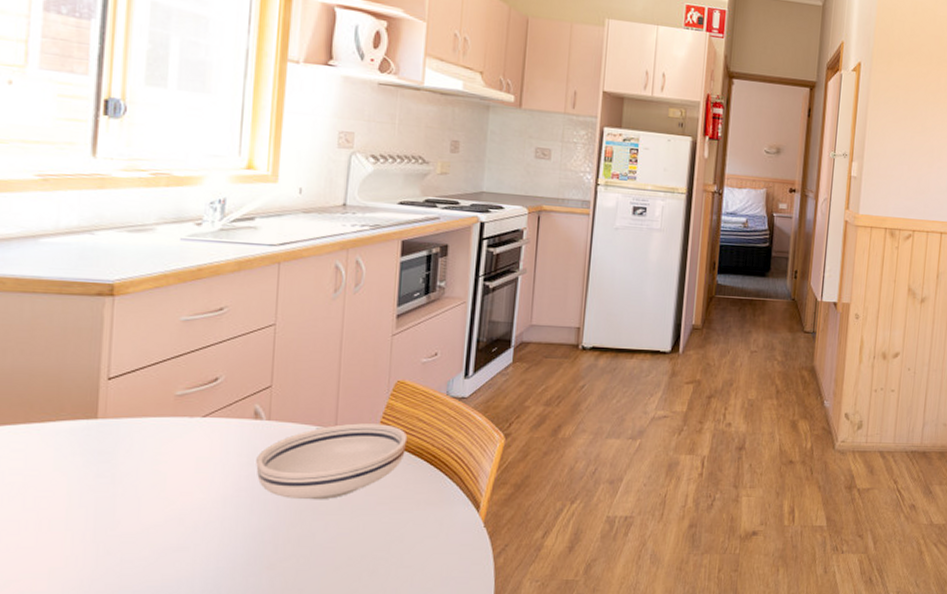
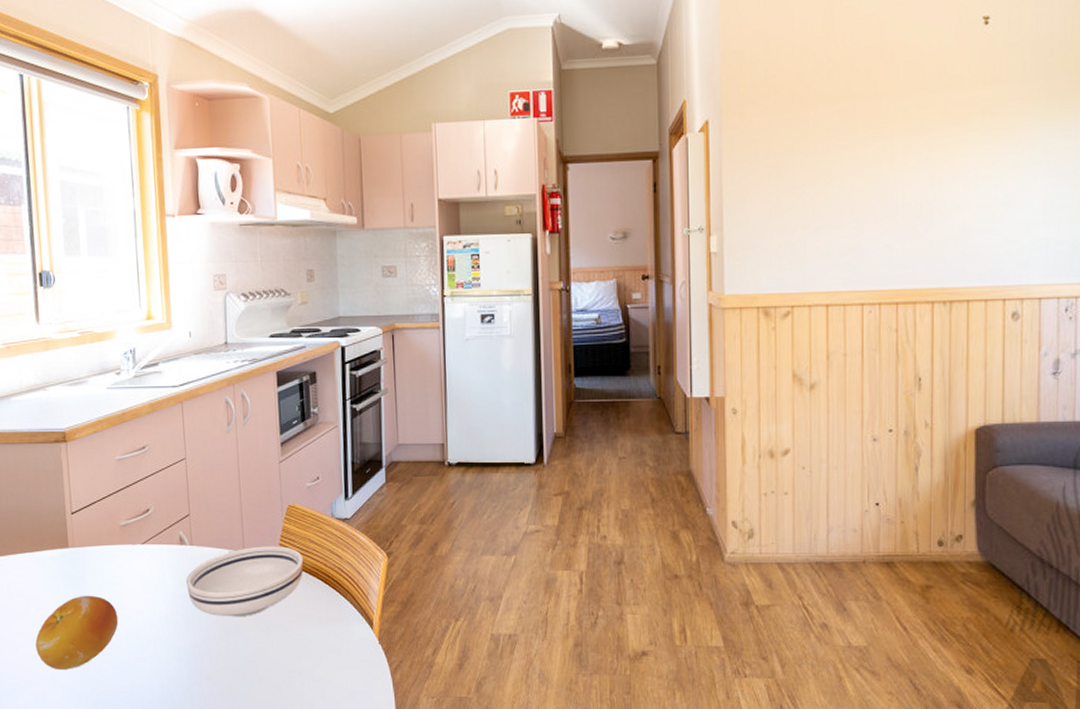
fruit: none [29,474,157,563] -> present [35,595,119,670]

